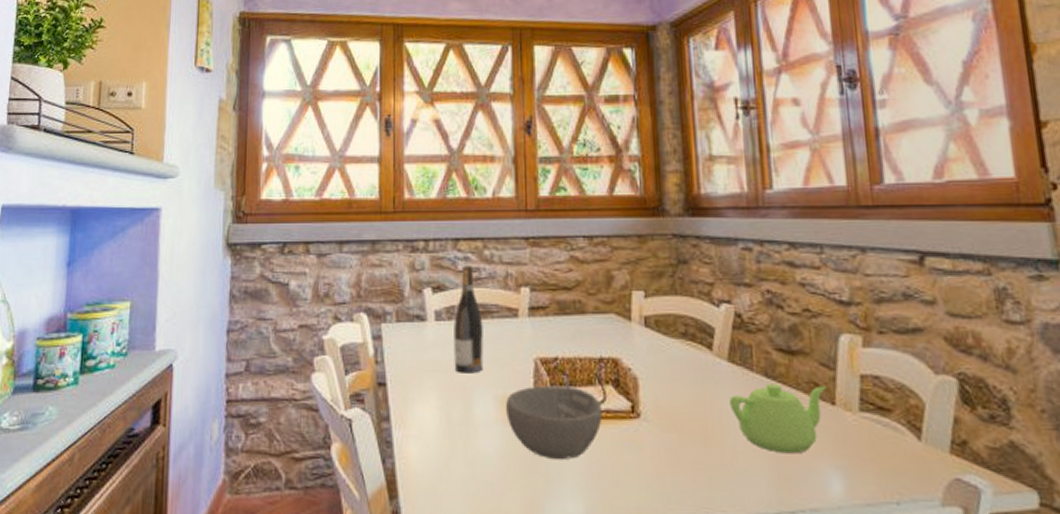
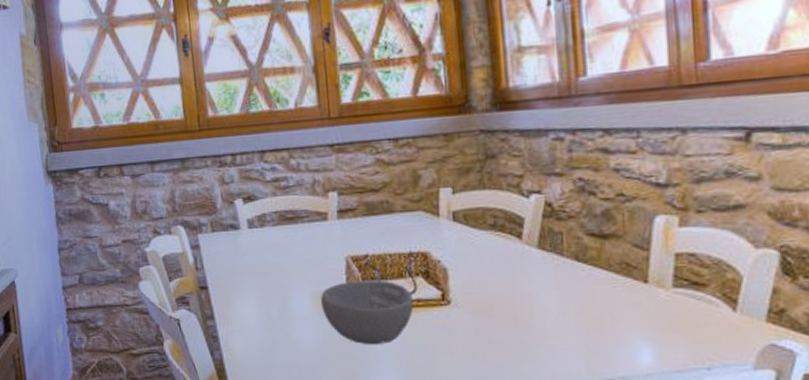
wine bottle: present [454,264,484,374] -> none [266,174,298,274]
teapot: present [730,383,826,454] -> none [540,266,639,330]

